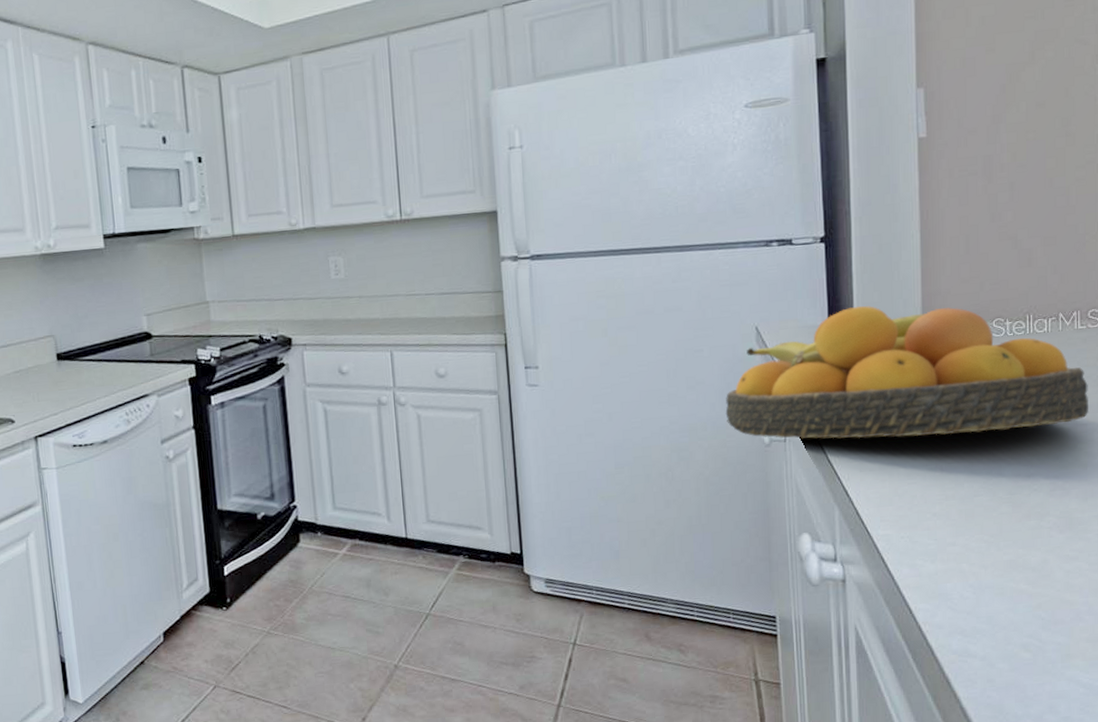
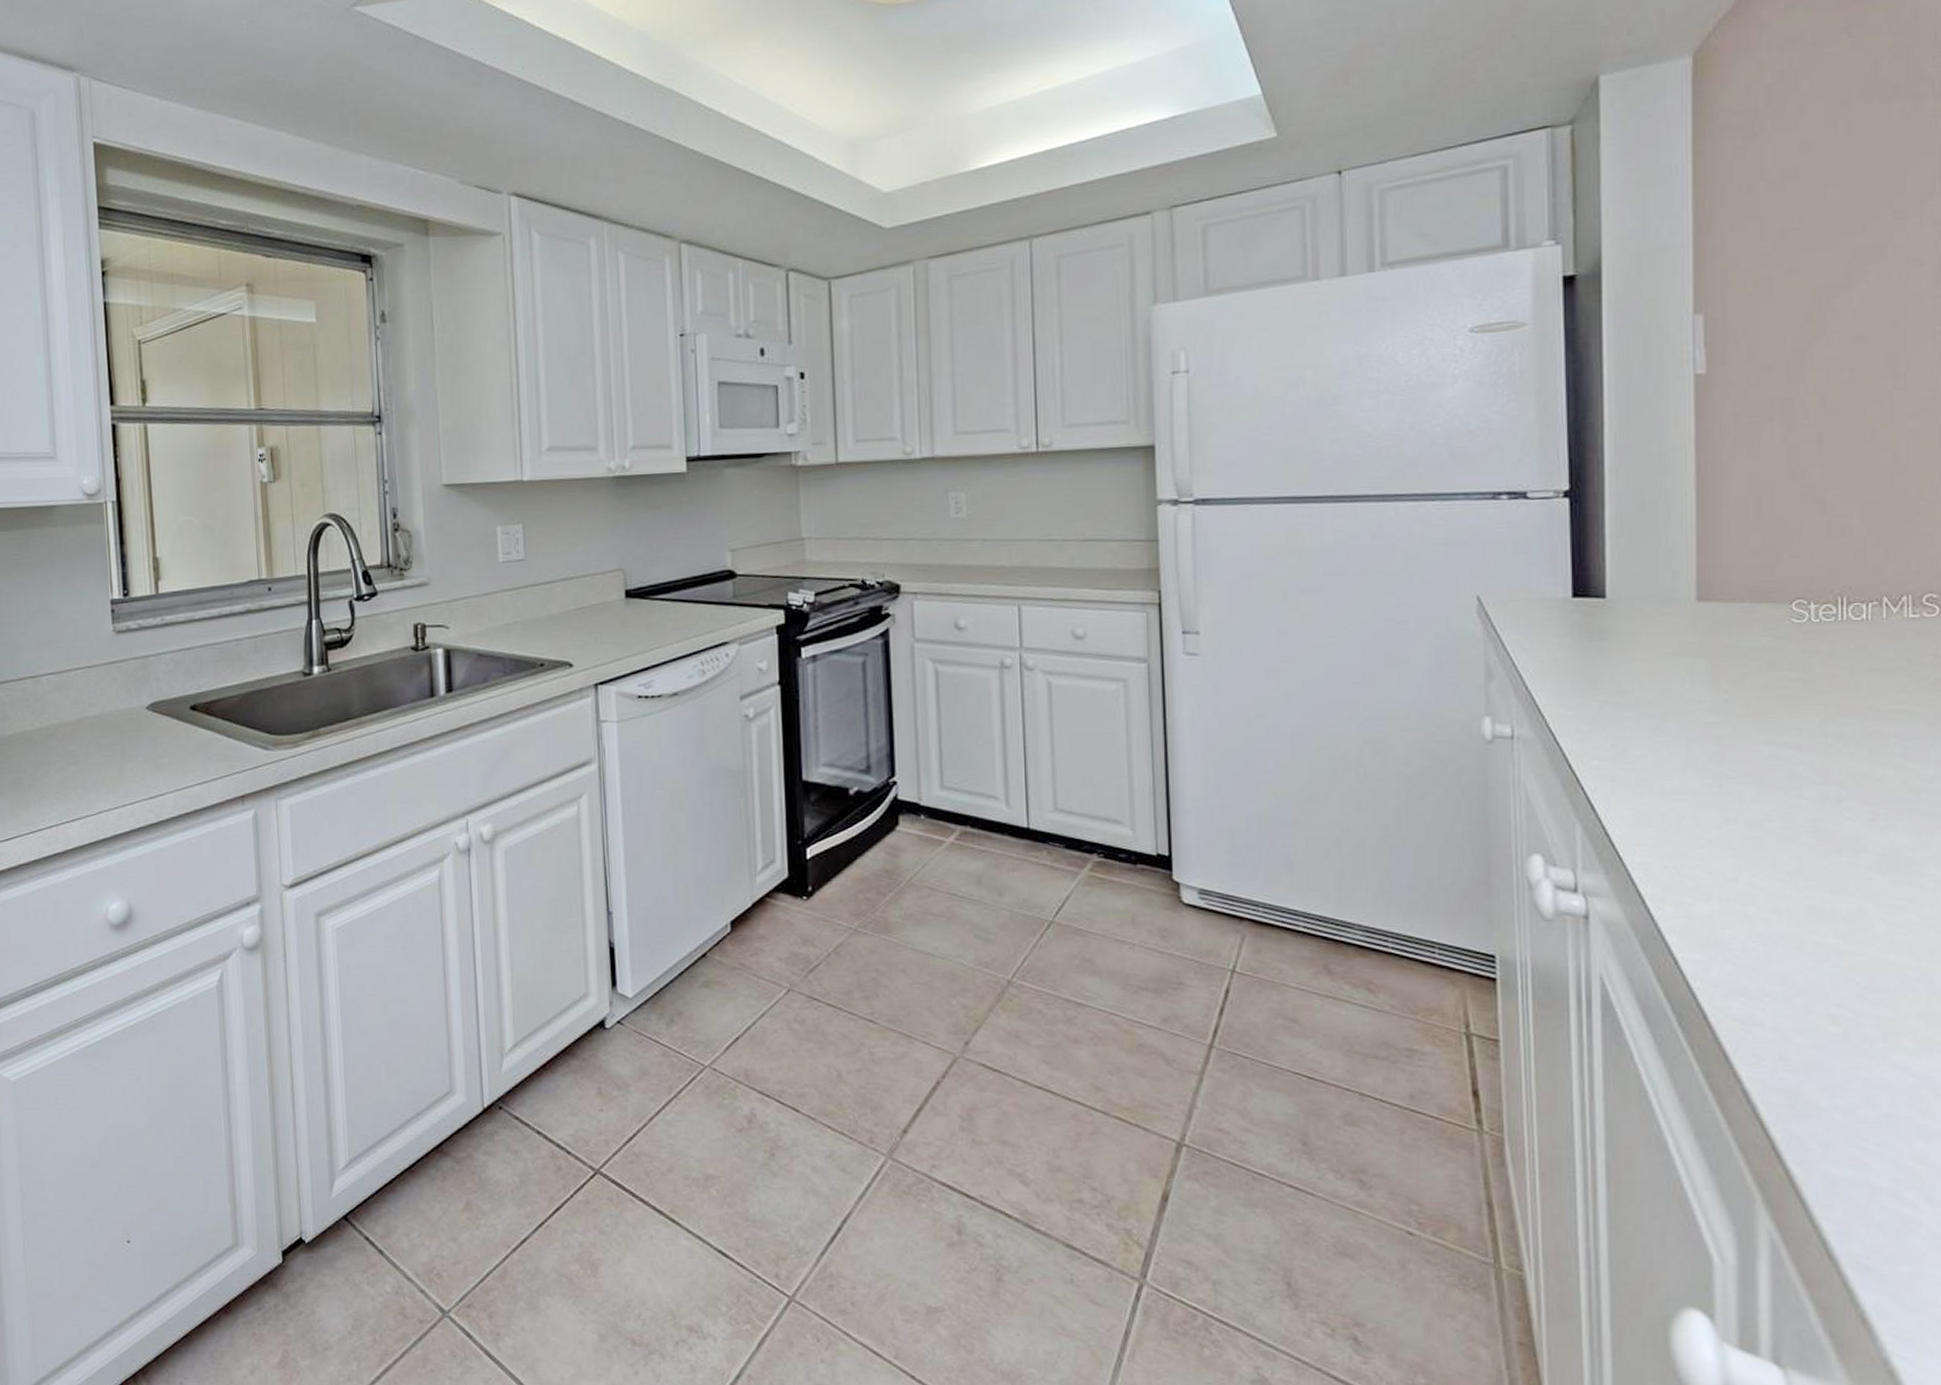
fruit bowl: present [725,306,1088,439] -> none [1435,576,1922,742]

